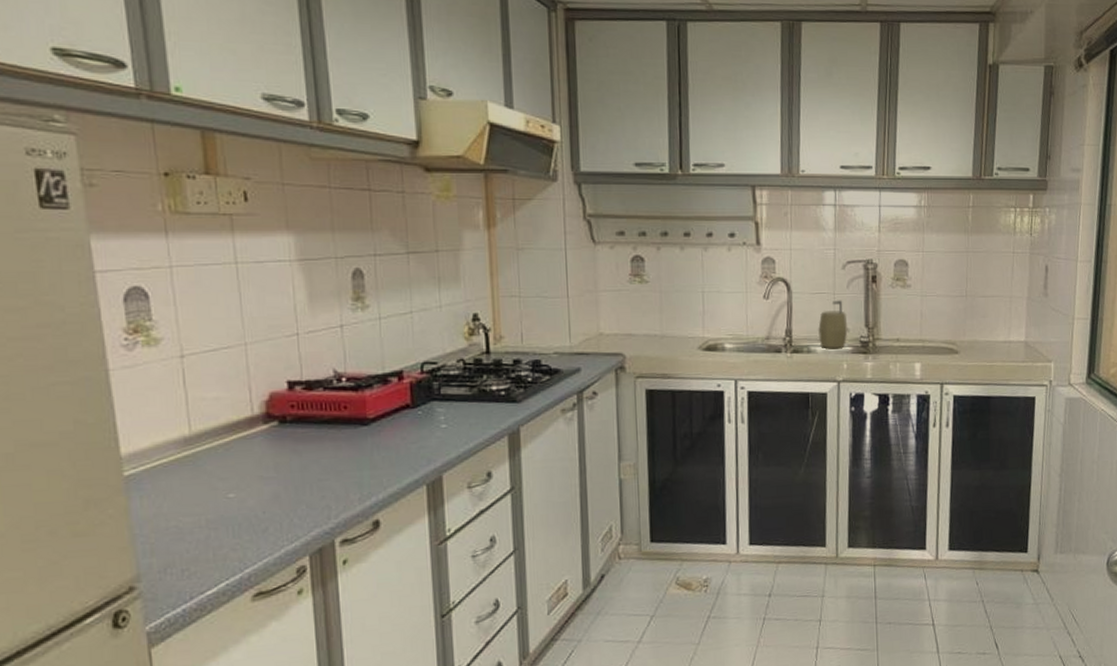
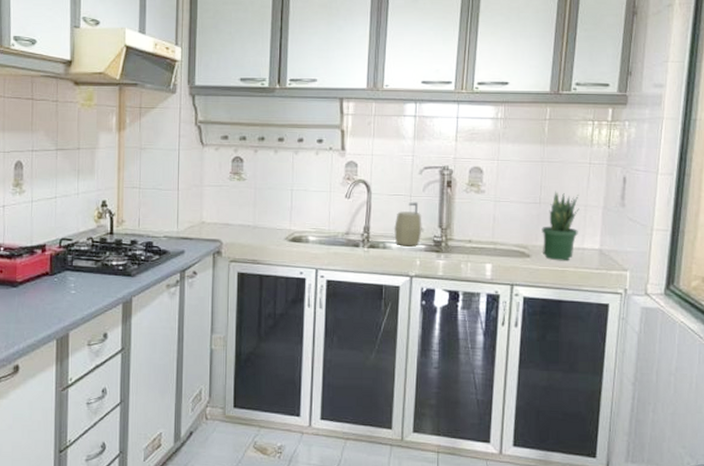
planter: none [969,282,1005,356] -> present [542,191,579,261]

